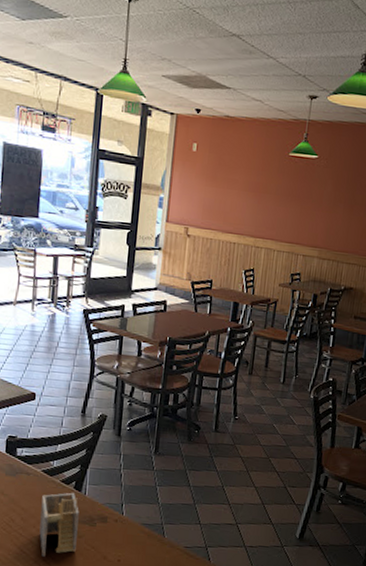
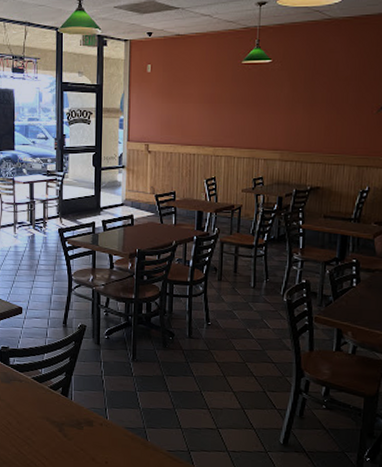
napkin holder: present [39,492,79,557] -> none [33,398,67,457]

